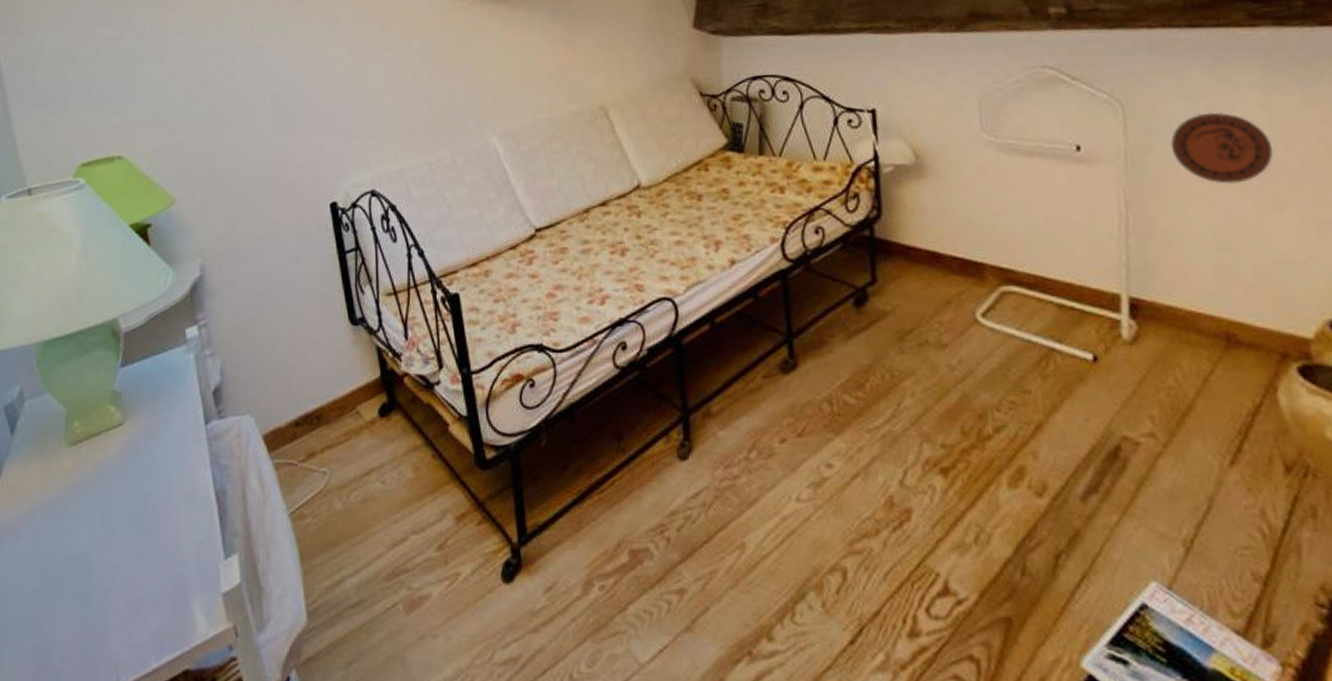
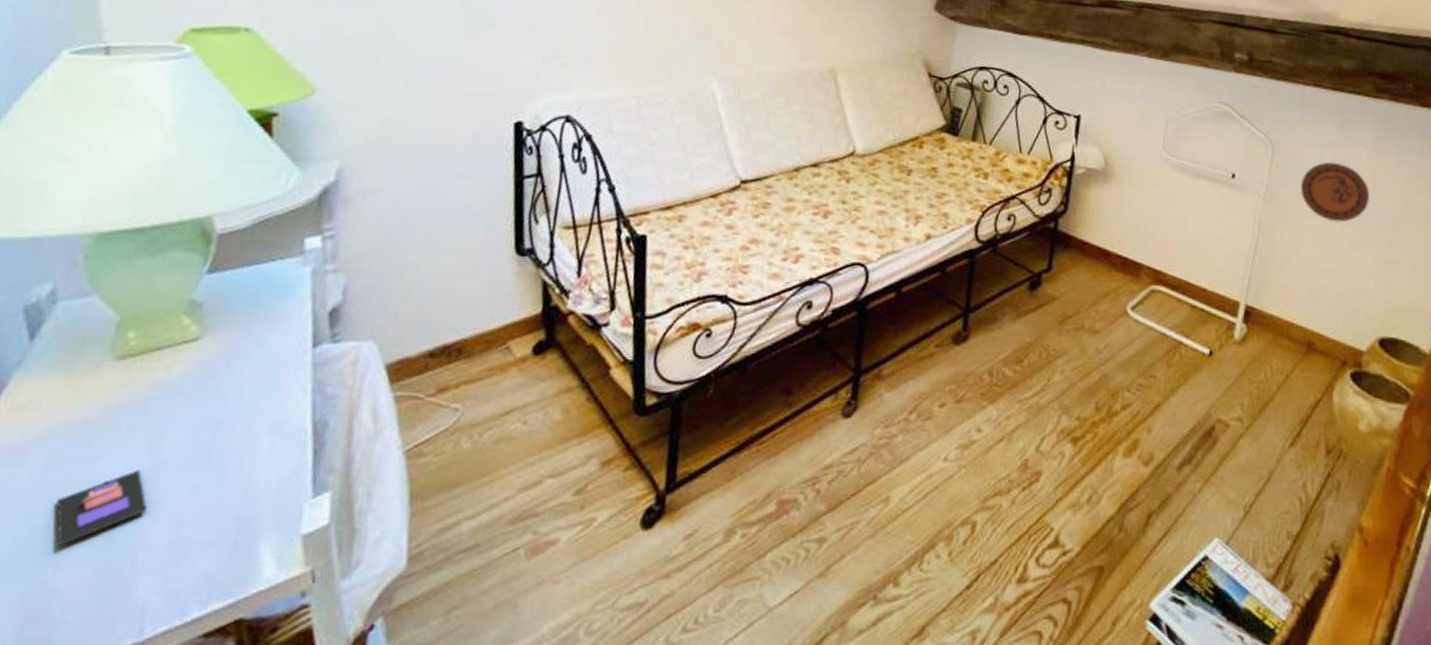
sticky notes: none [45,501,107,606] -> present [55,425,147,546]

